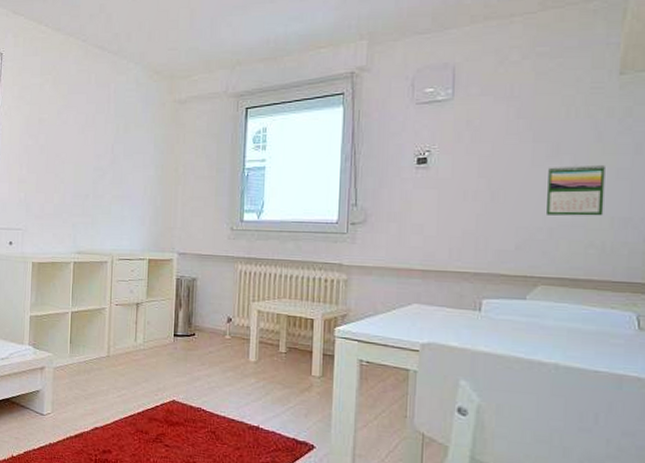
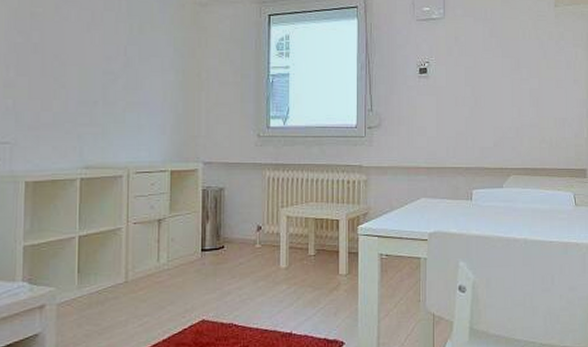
calendar: present [547,164,605,216] -> none [513,76,550,118]

